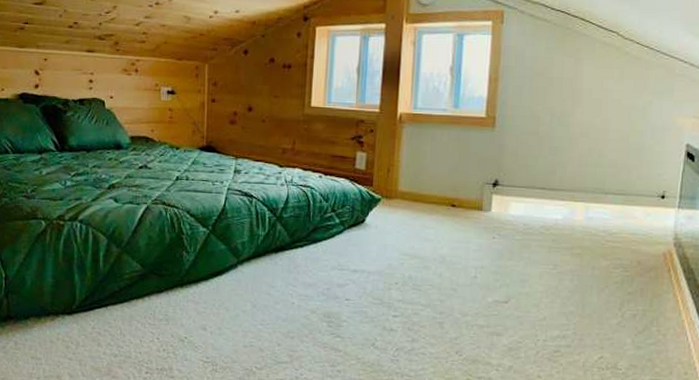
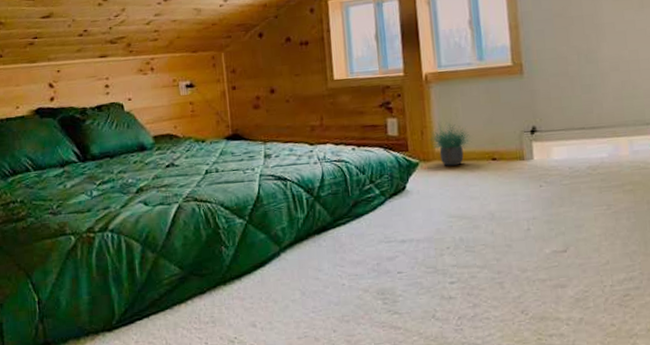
potted plant: none [395,162,435,207] -> present [429,122,472,166]

